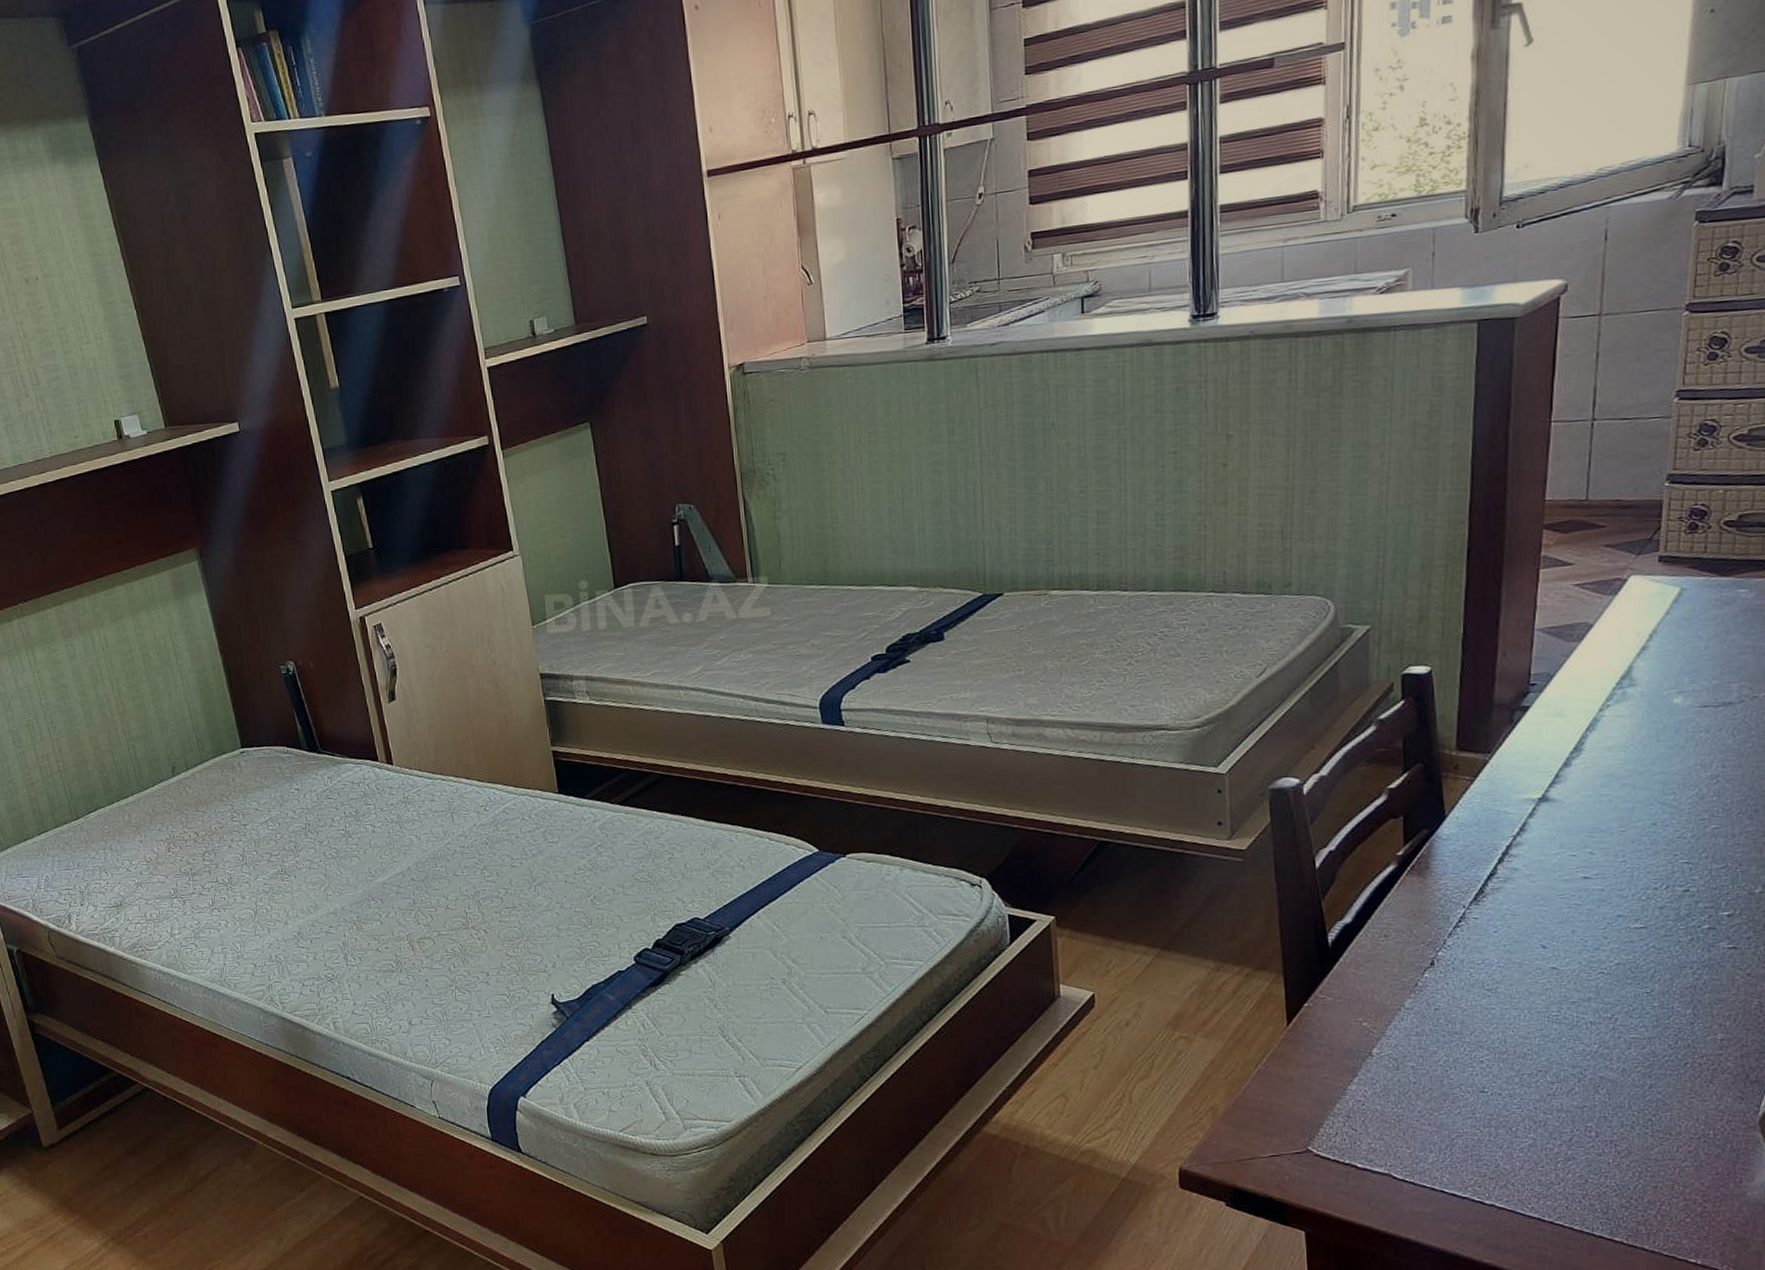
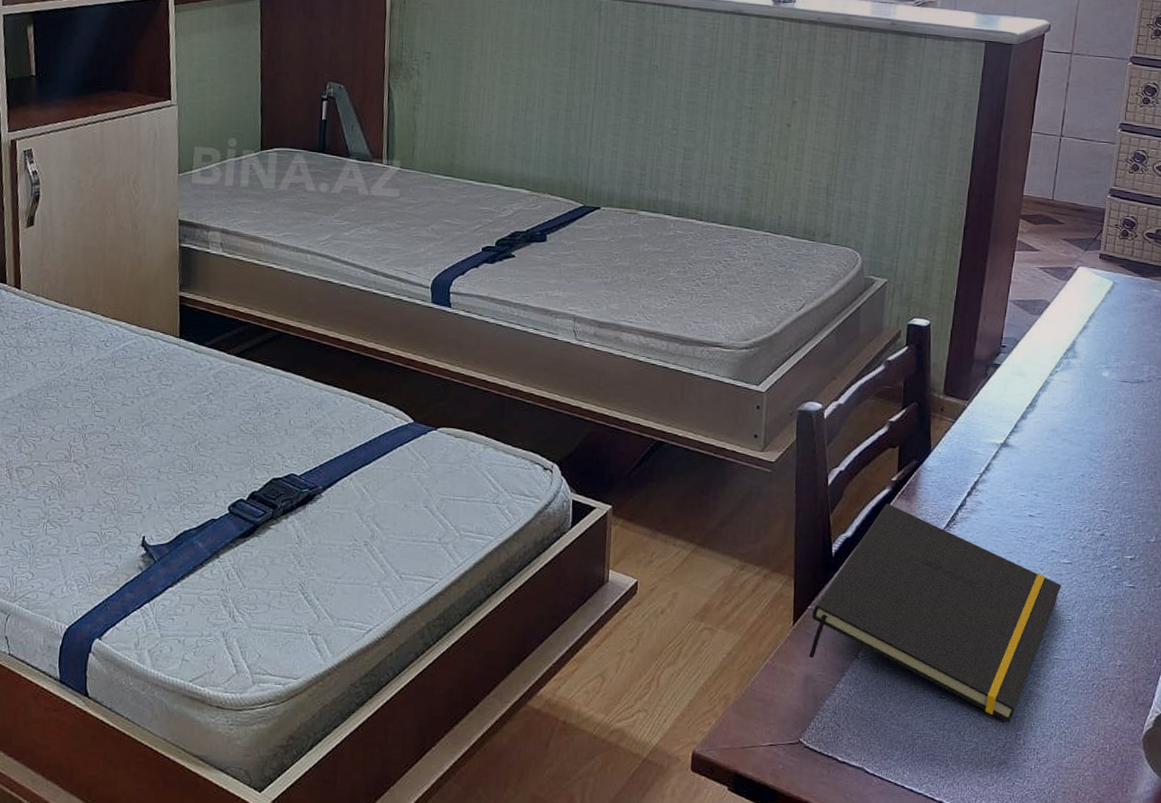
notepad: none [1309,882,1634,1114] -> present [808,504,1062,723]

